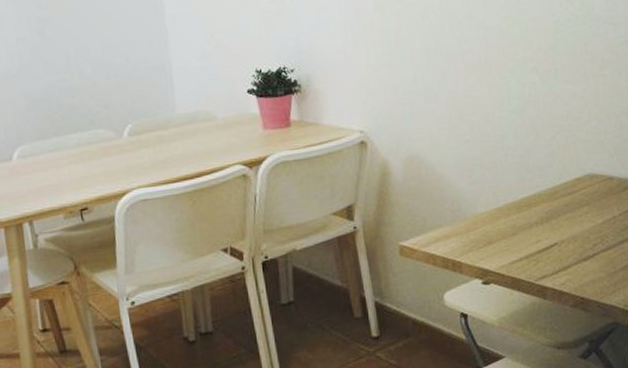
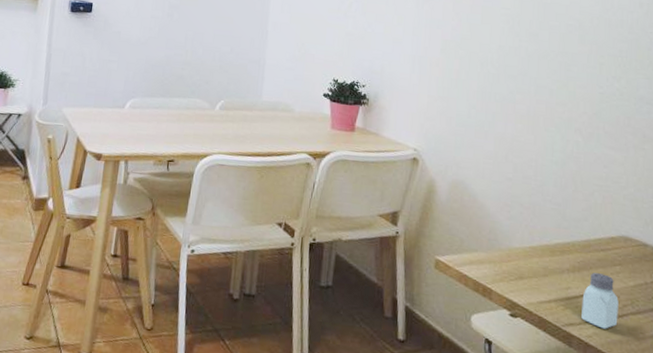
saltshaker: none [553,218,589,273] -> present [581,272,619,329]

